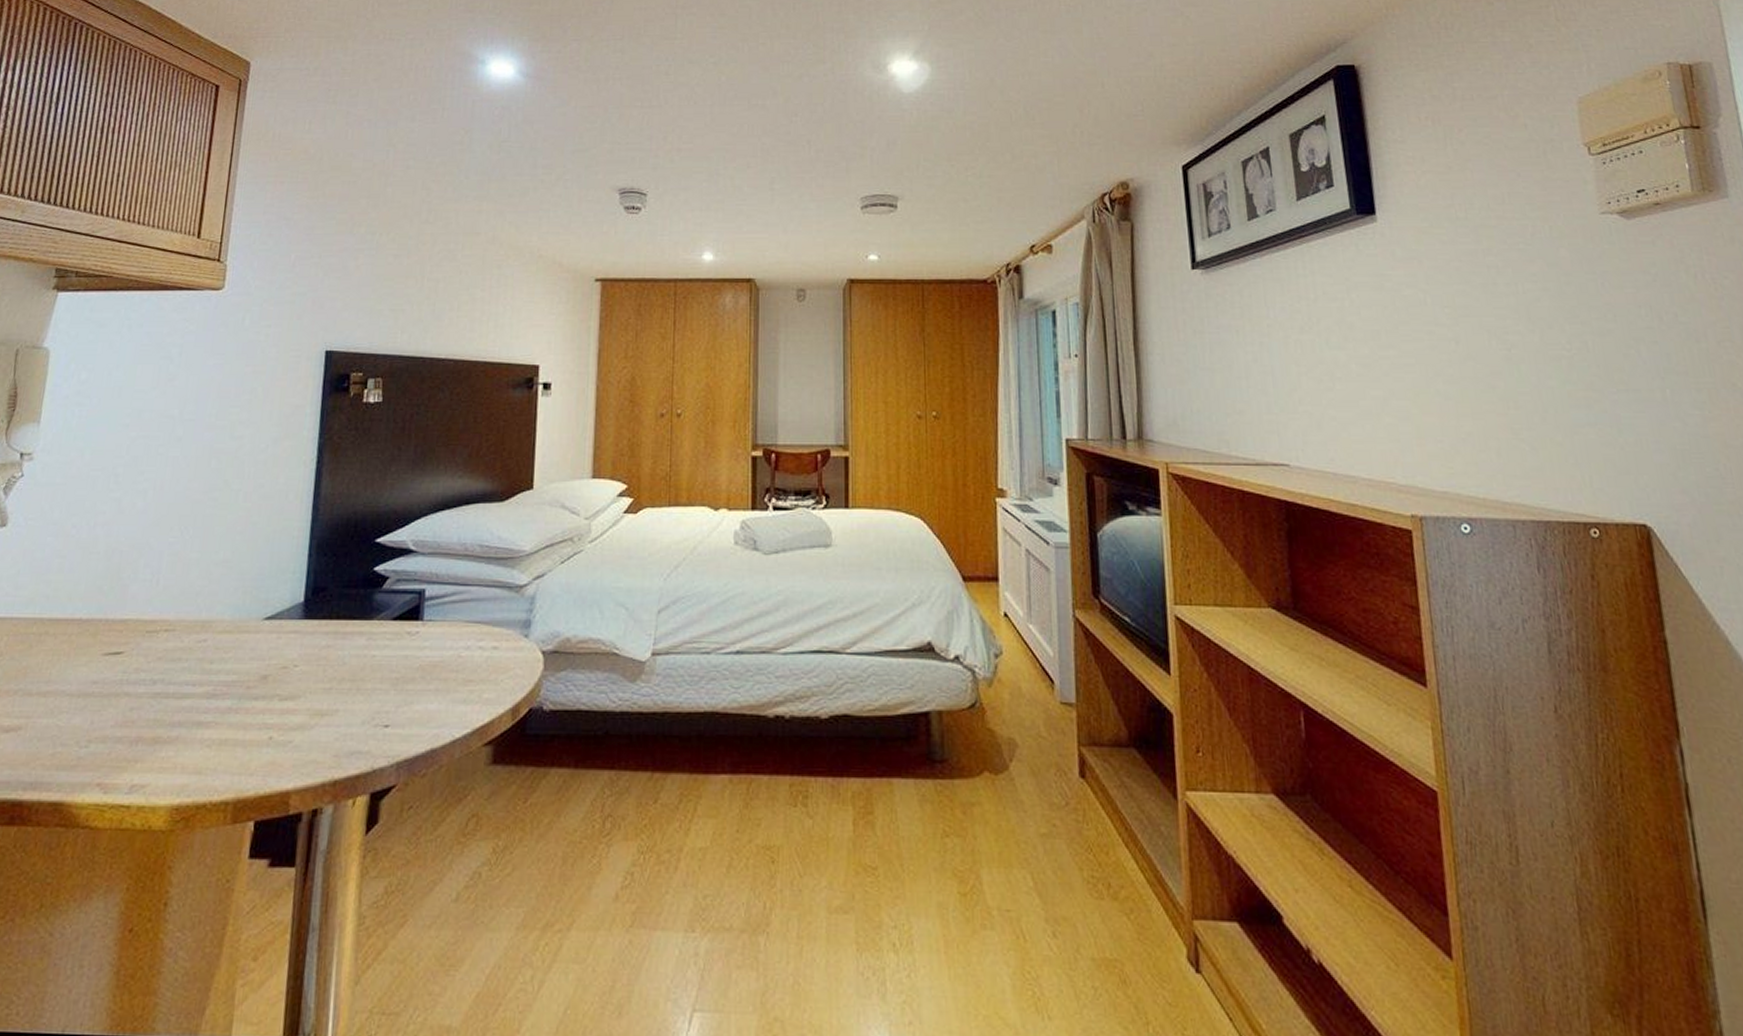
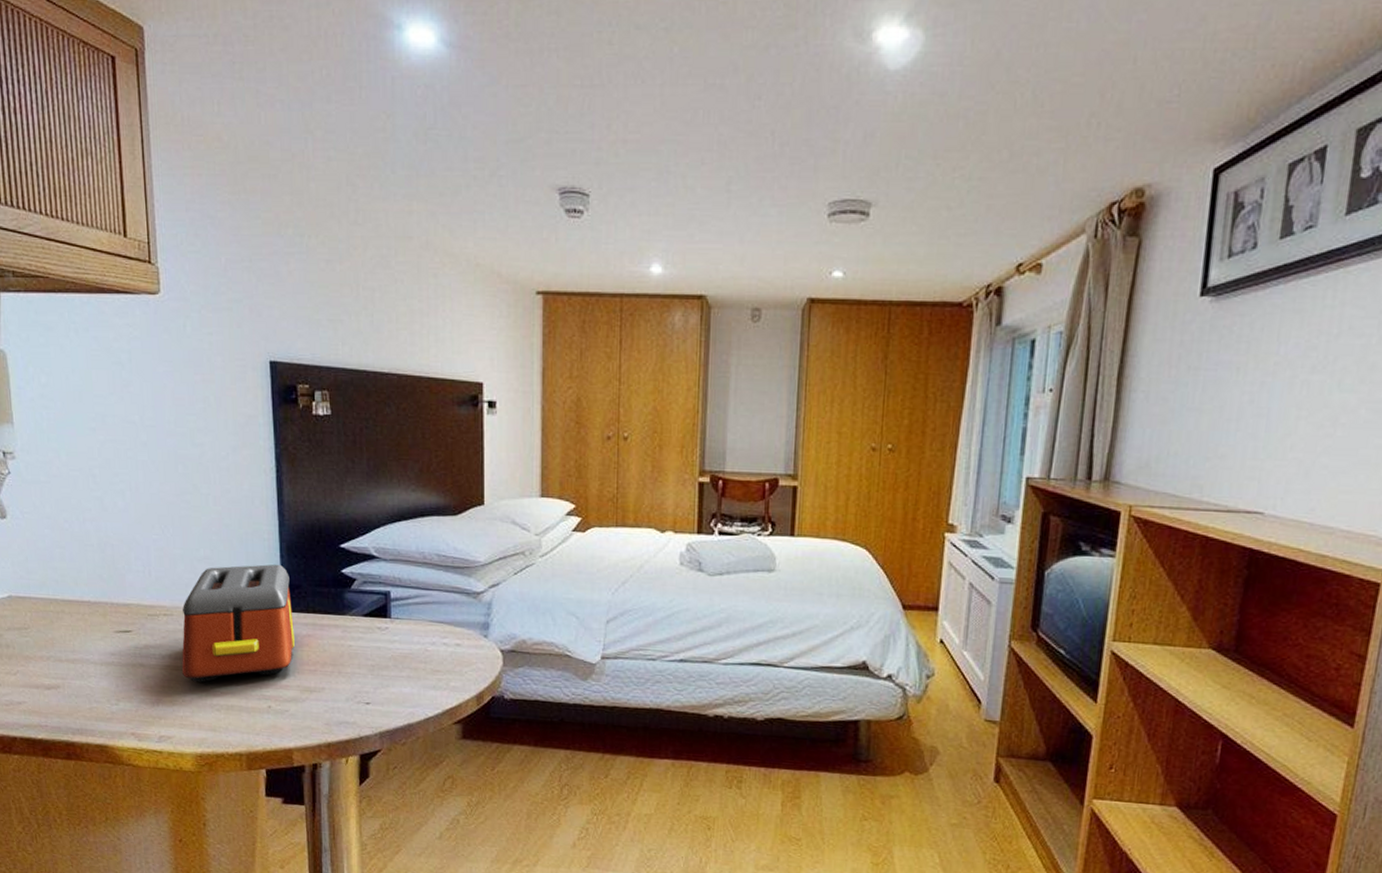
toaster: none [174,564,316,712] -> present [182,564,295,682]

